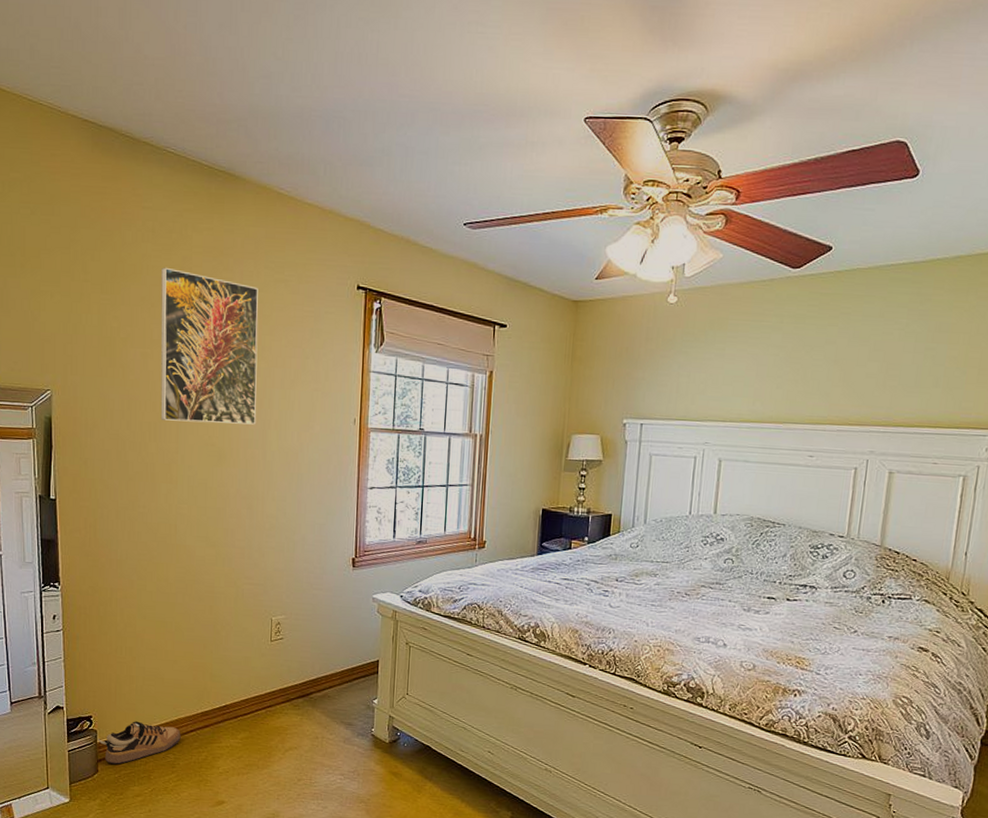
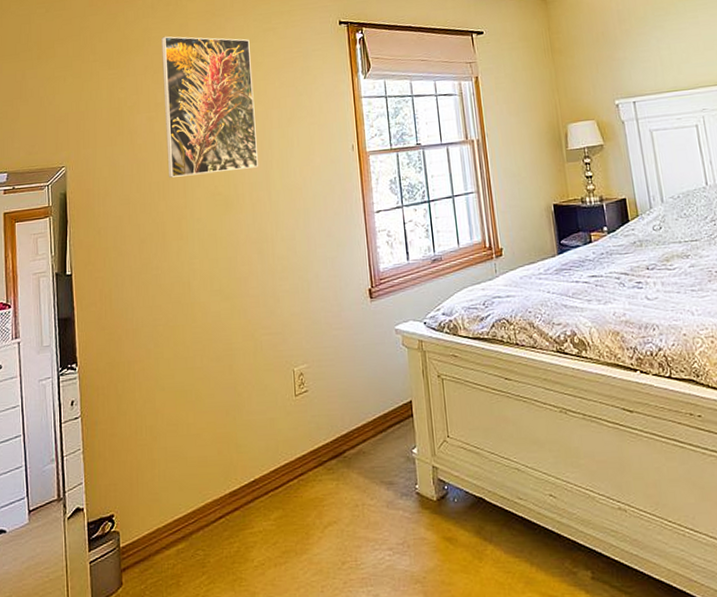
shoe: present [97,721,181,764] -> none [120,514,210,572]

